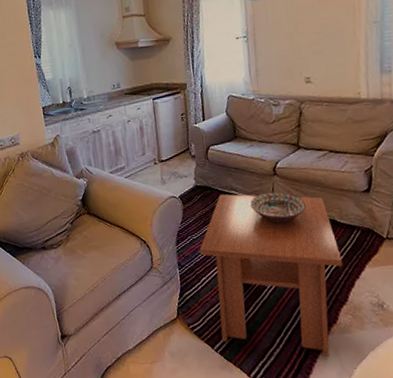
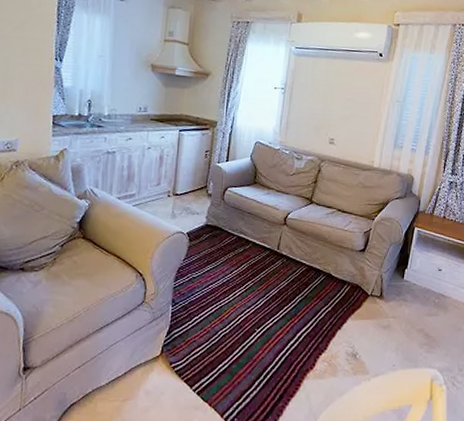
coffee table: present [199,194,342,357] -> none [196,236,329,400]
decorative bowl: present [250,192,306,224] -> none [256,240,307,271]

